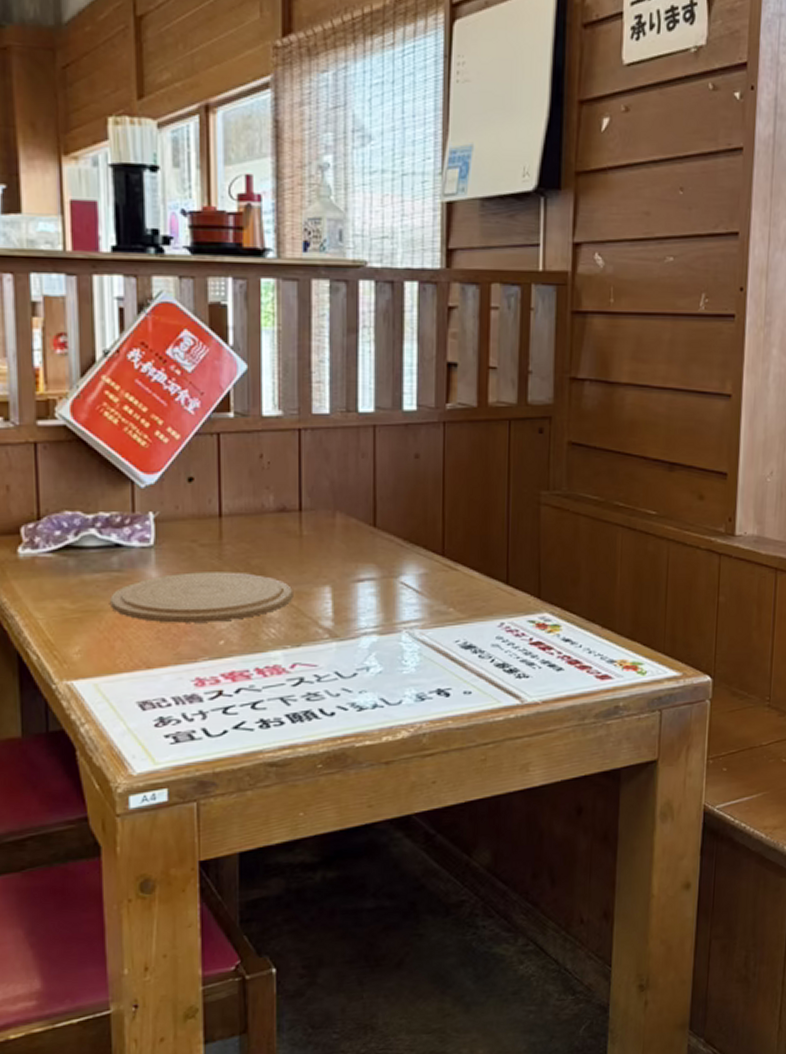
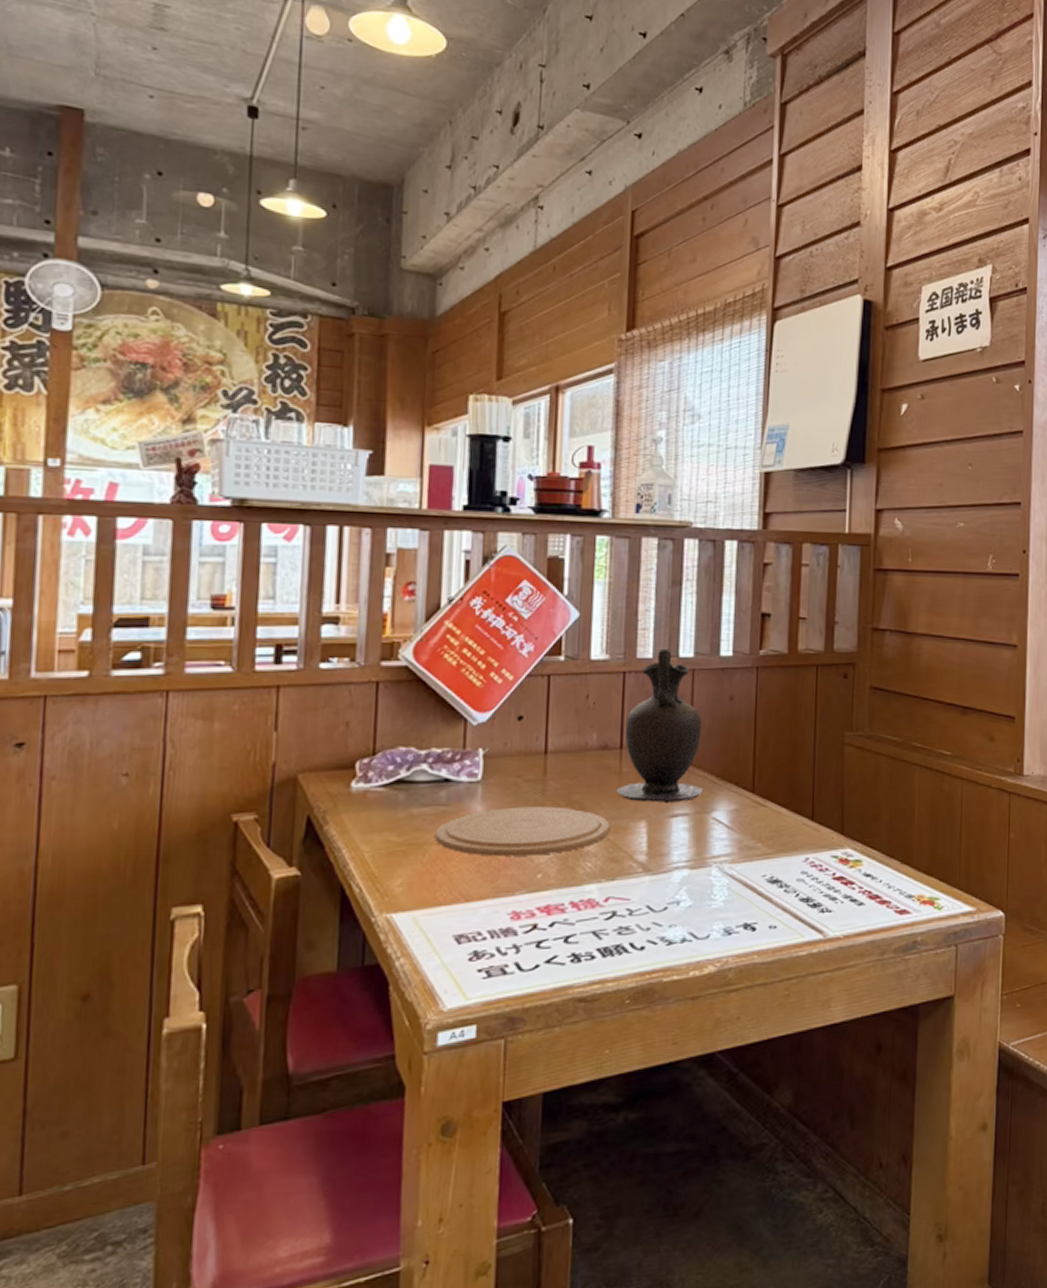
pitcher: none [297,402,390,568] -> present [616,648,704,804]

